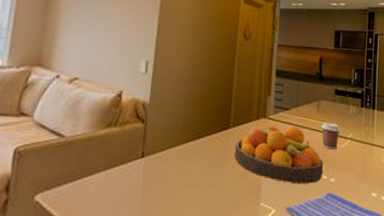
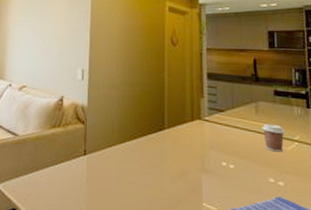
fruit bowl: present [234,125,324,184] -> none [172,126,269,186]

